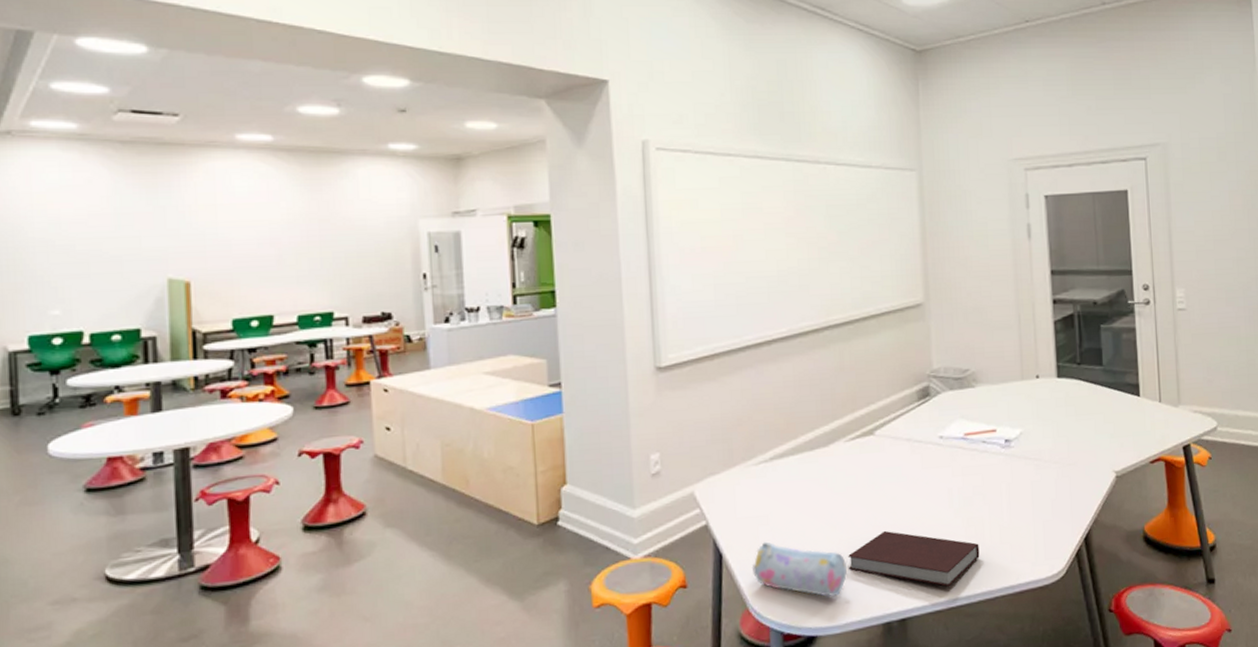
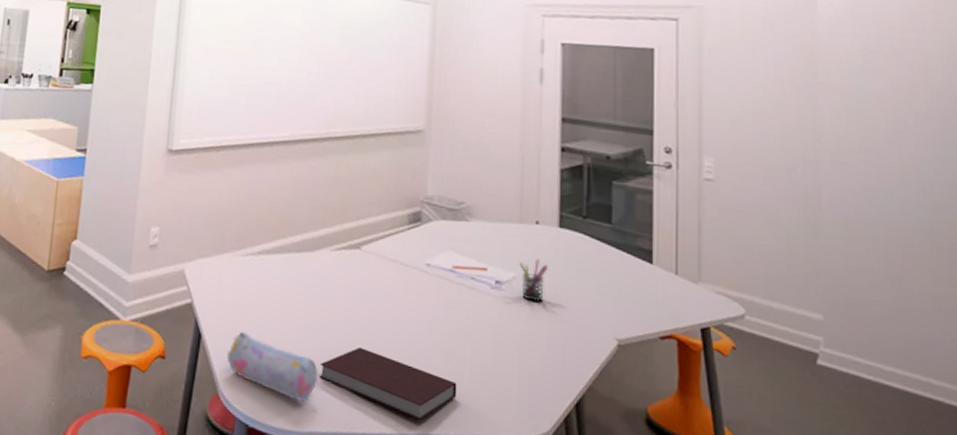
pen holder: none [1025,411,1050,452] -> present [519,259,548,302]

